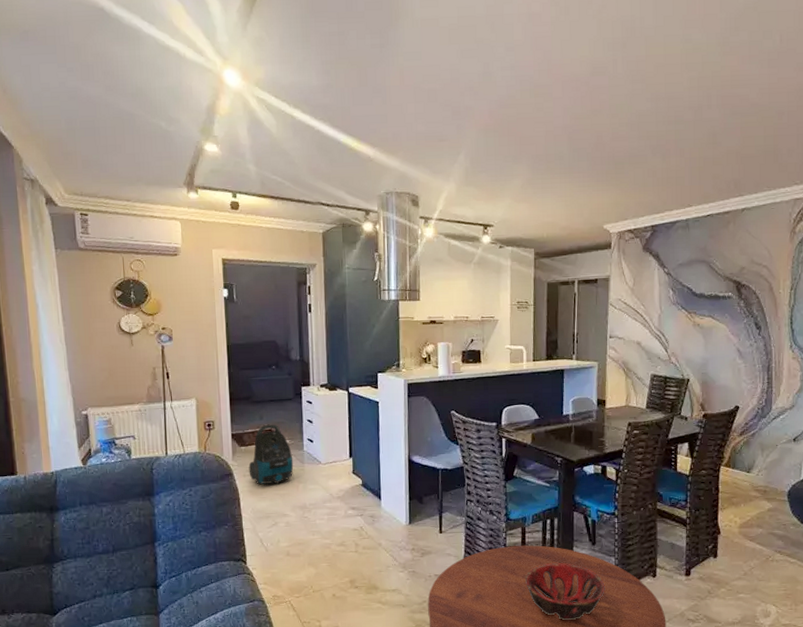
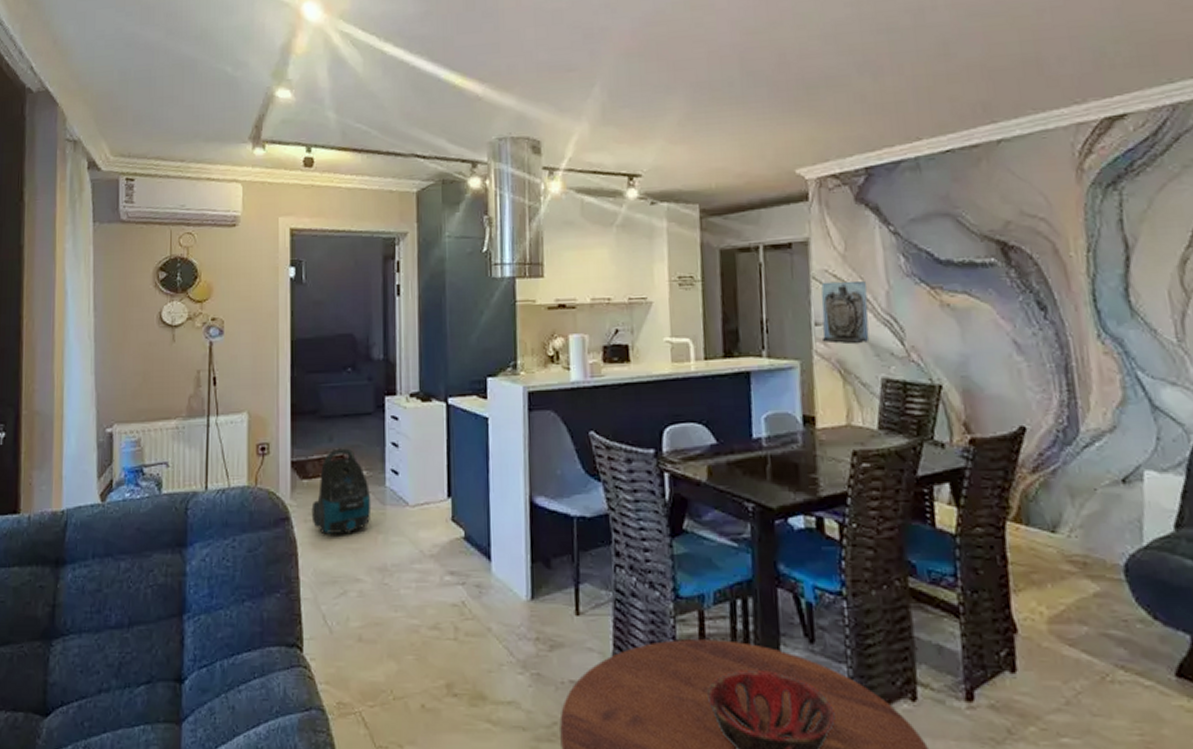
wall sculpture: none [614,307,646,351] -> present [821,280,870,345]

